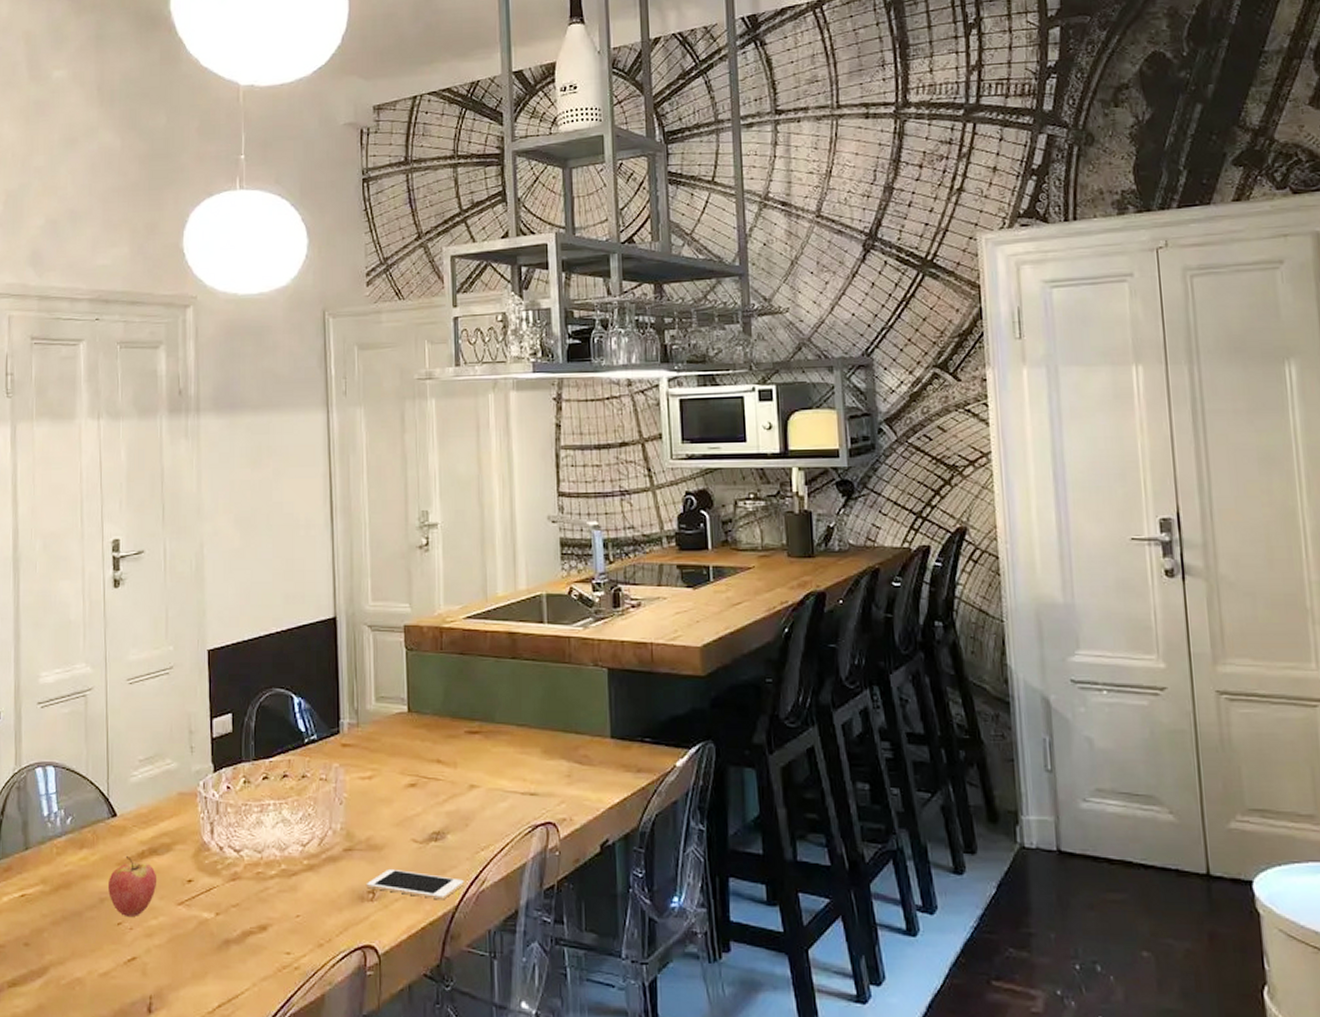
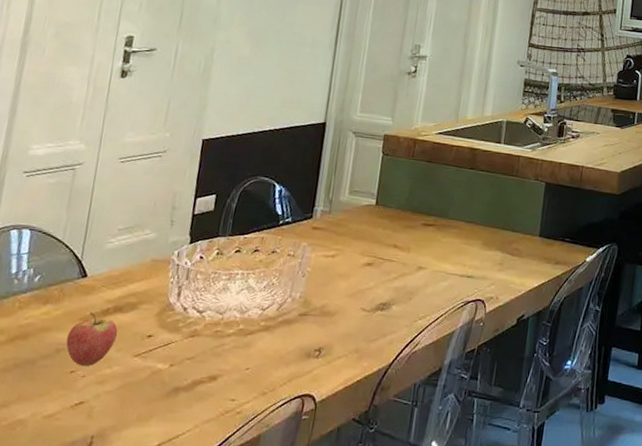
cell phone: present [366,868,464,900] -> none [314,331,400,359]

